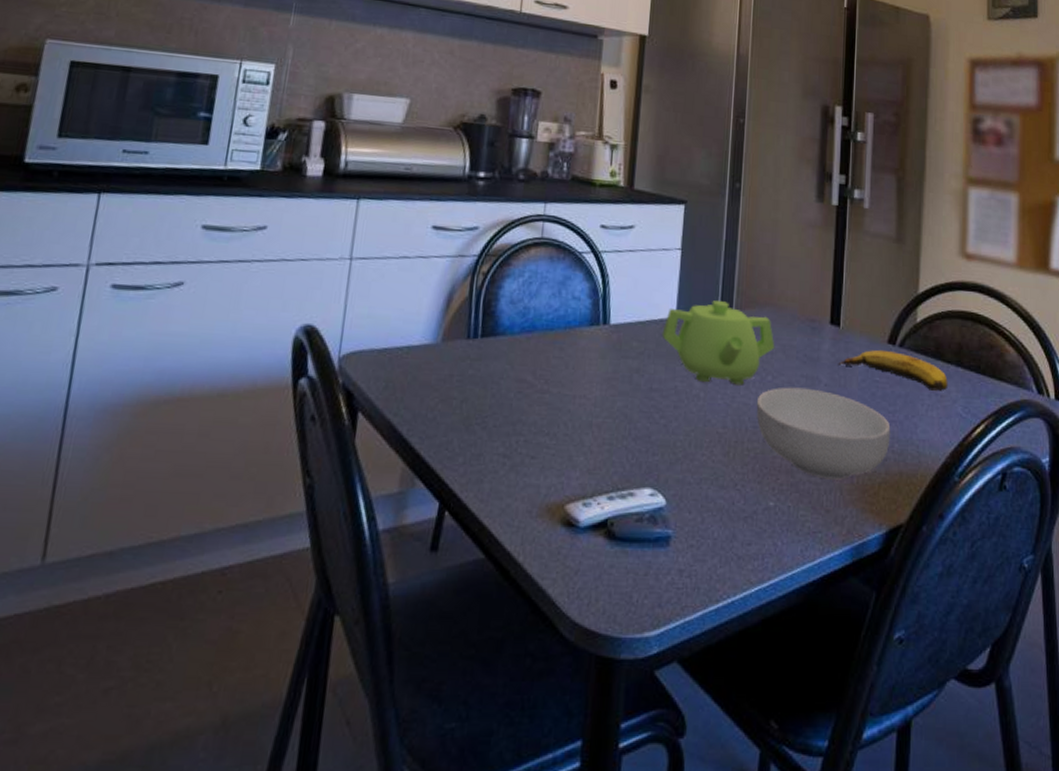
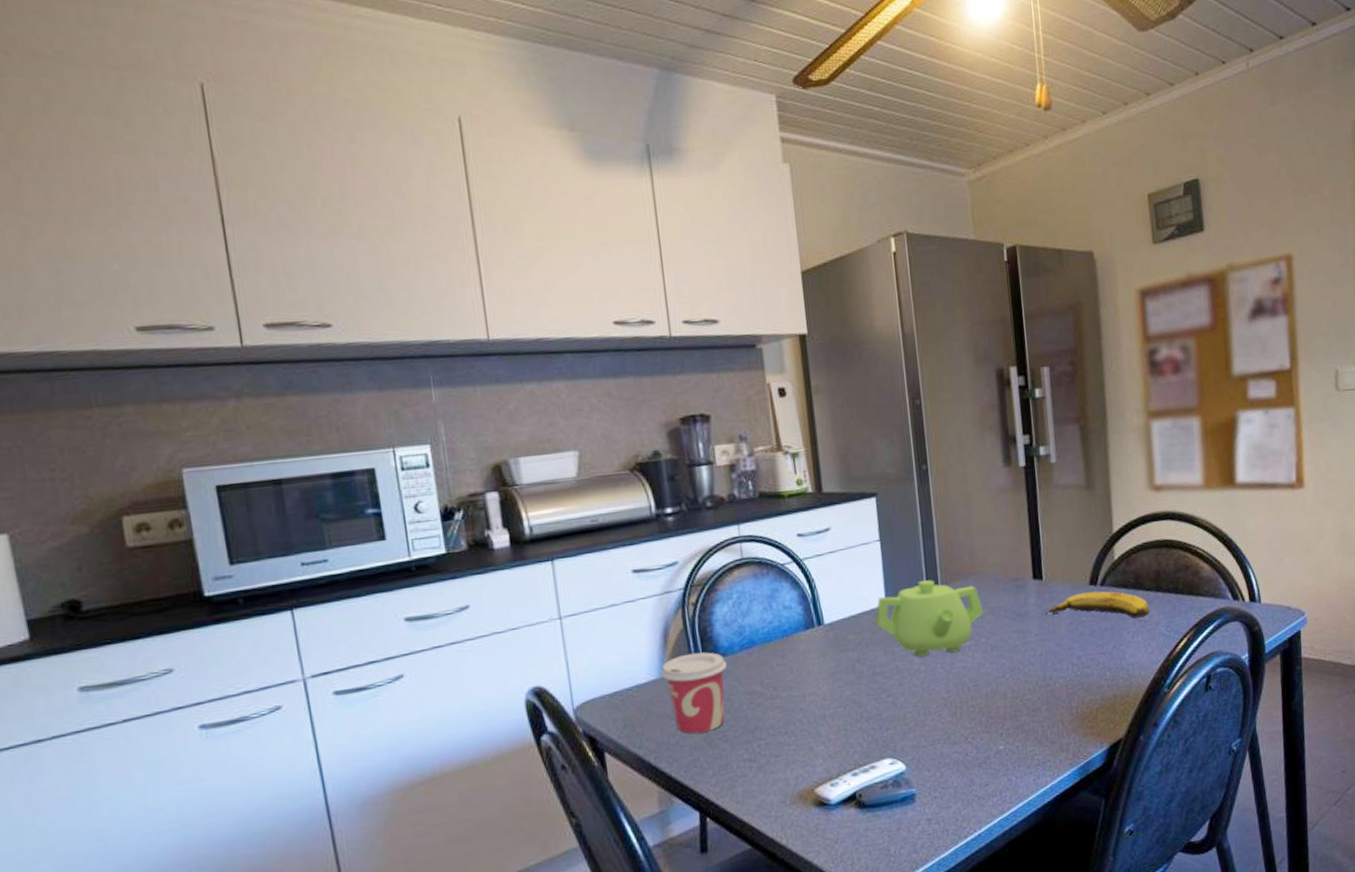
cup: none [435,324,504,414] -> present [660,652,728,734]
cereal bowl: present [756,387,891,480] -> none [974,640,1102,716]

